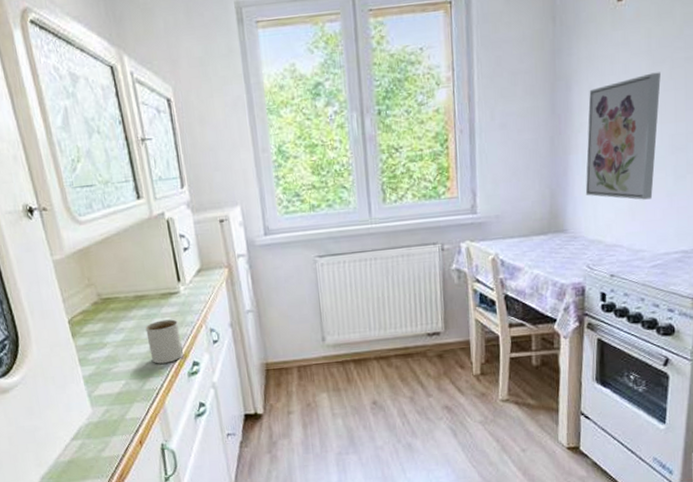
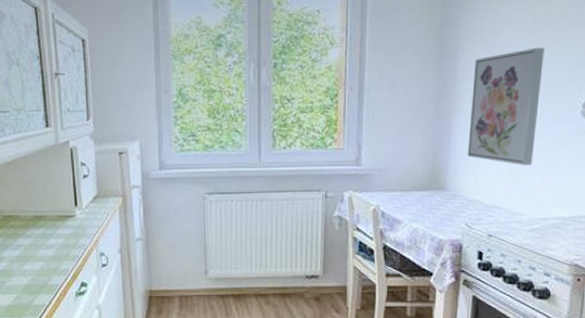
mug: present [145,319,184,364] -> none [41,241,74,282]

